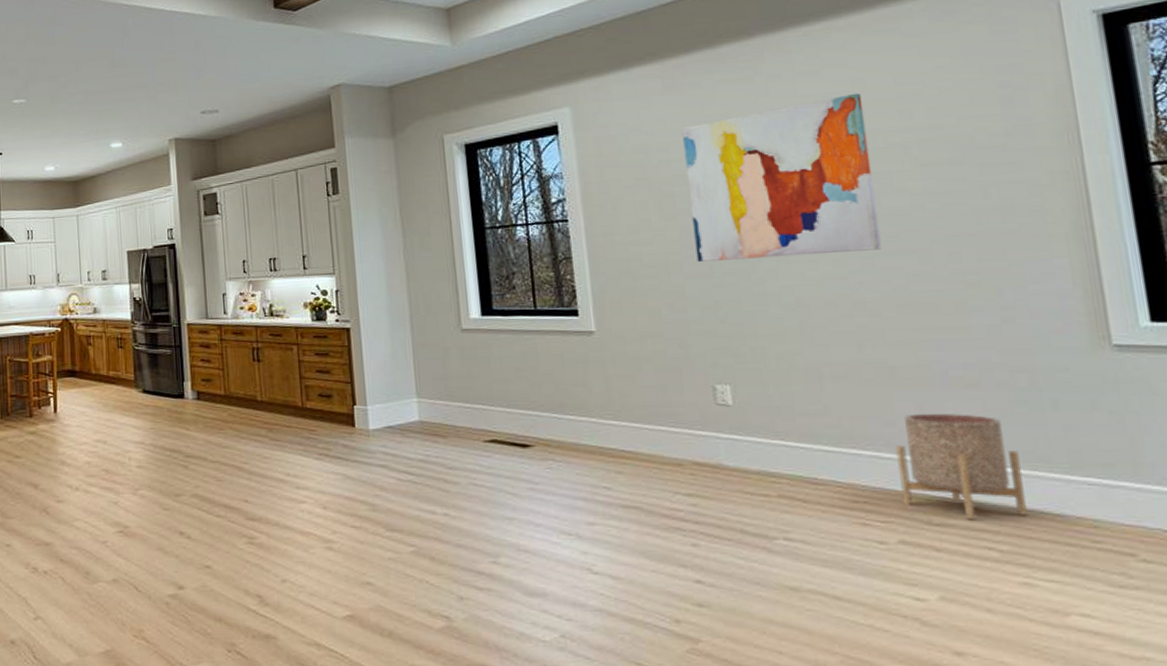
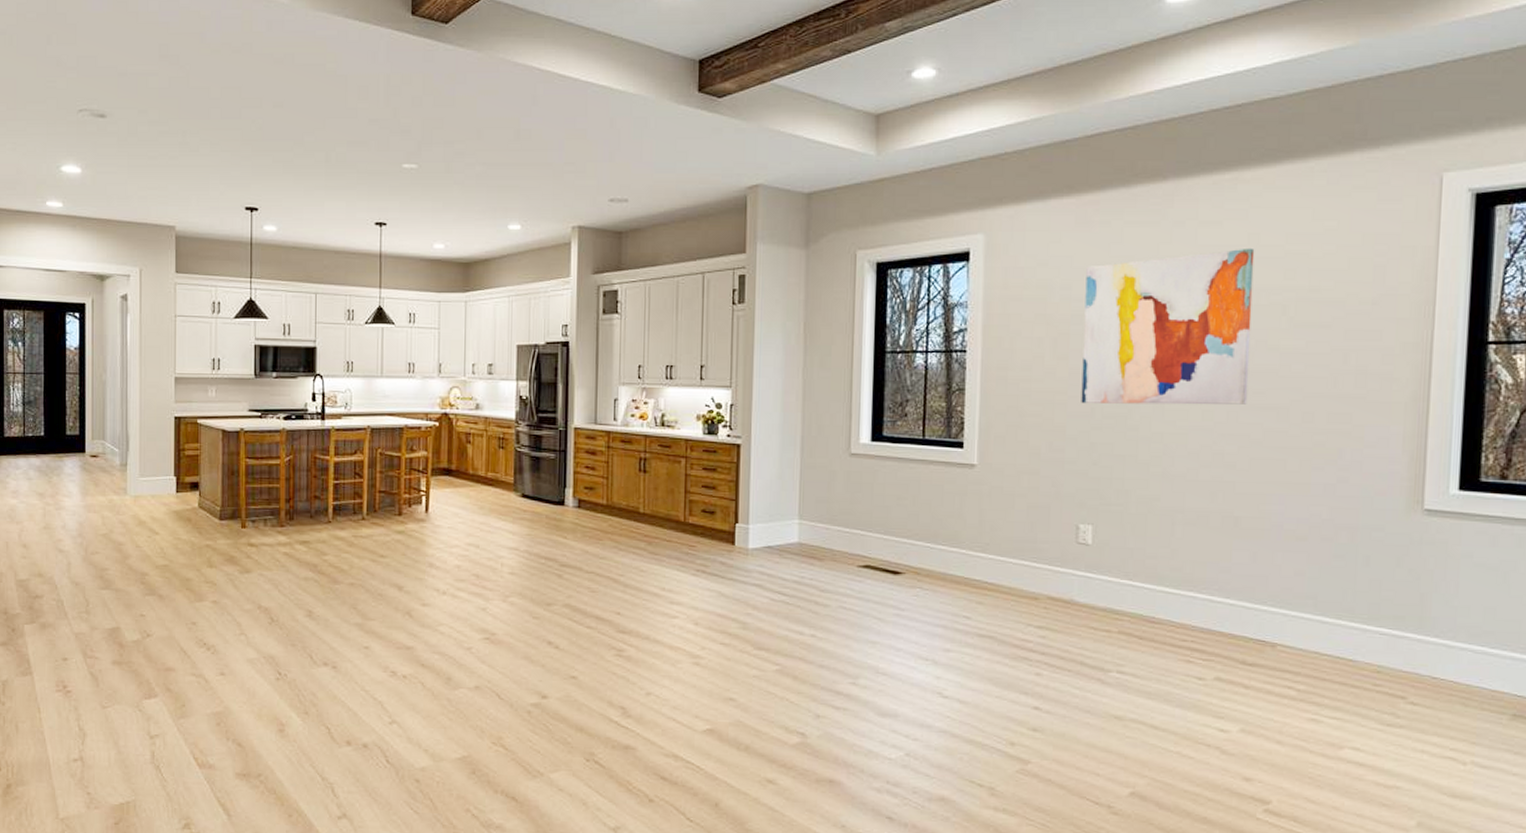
planter: present [896,413,1027,520] -> none [1225,562,1329,662]

